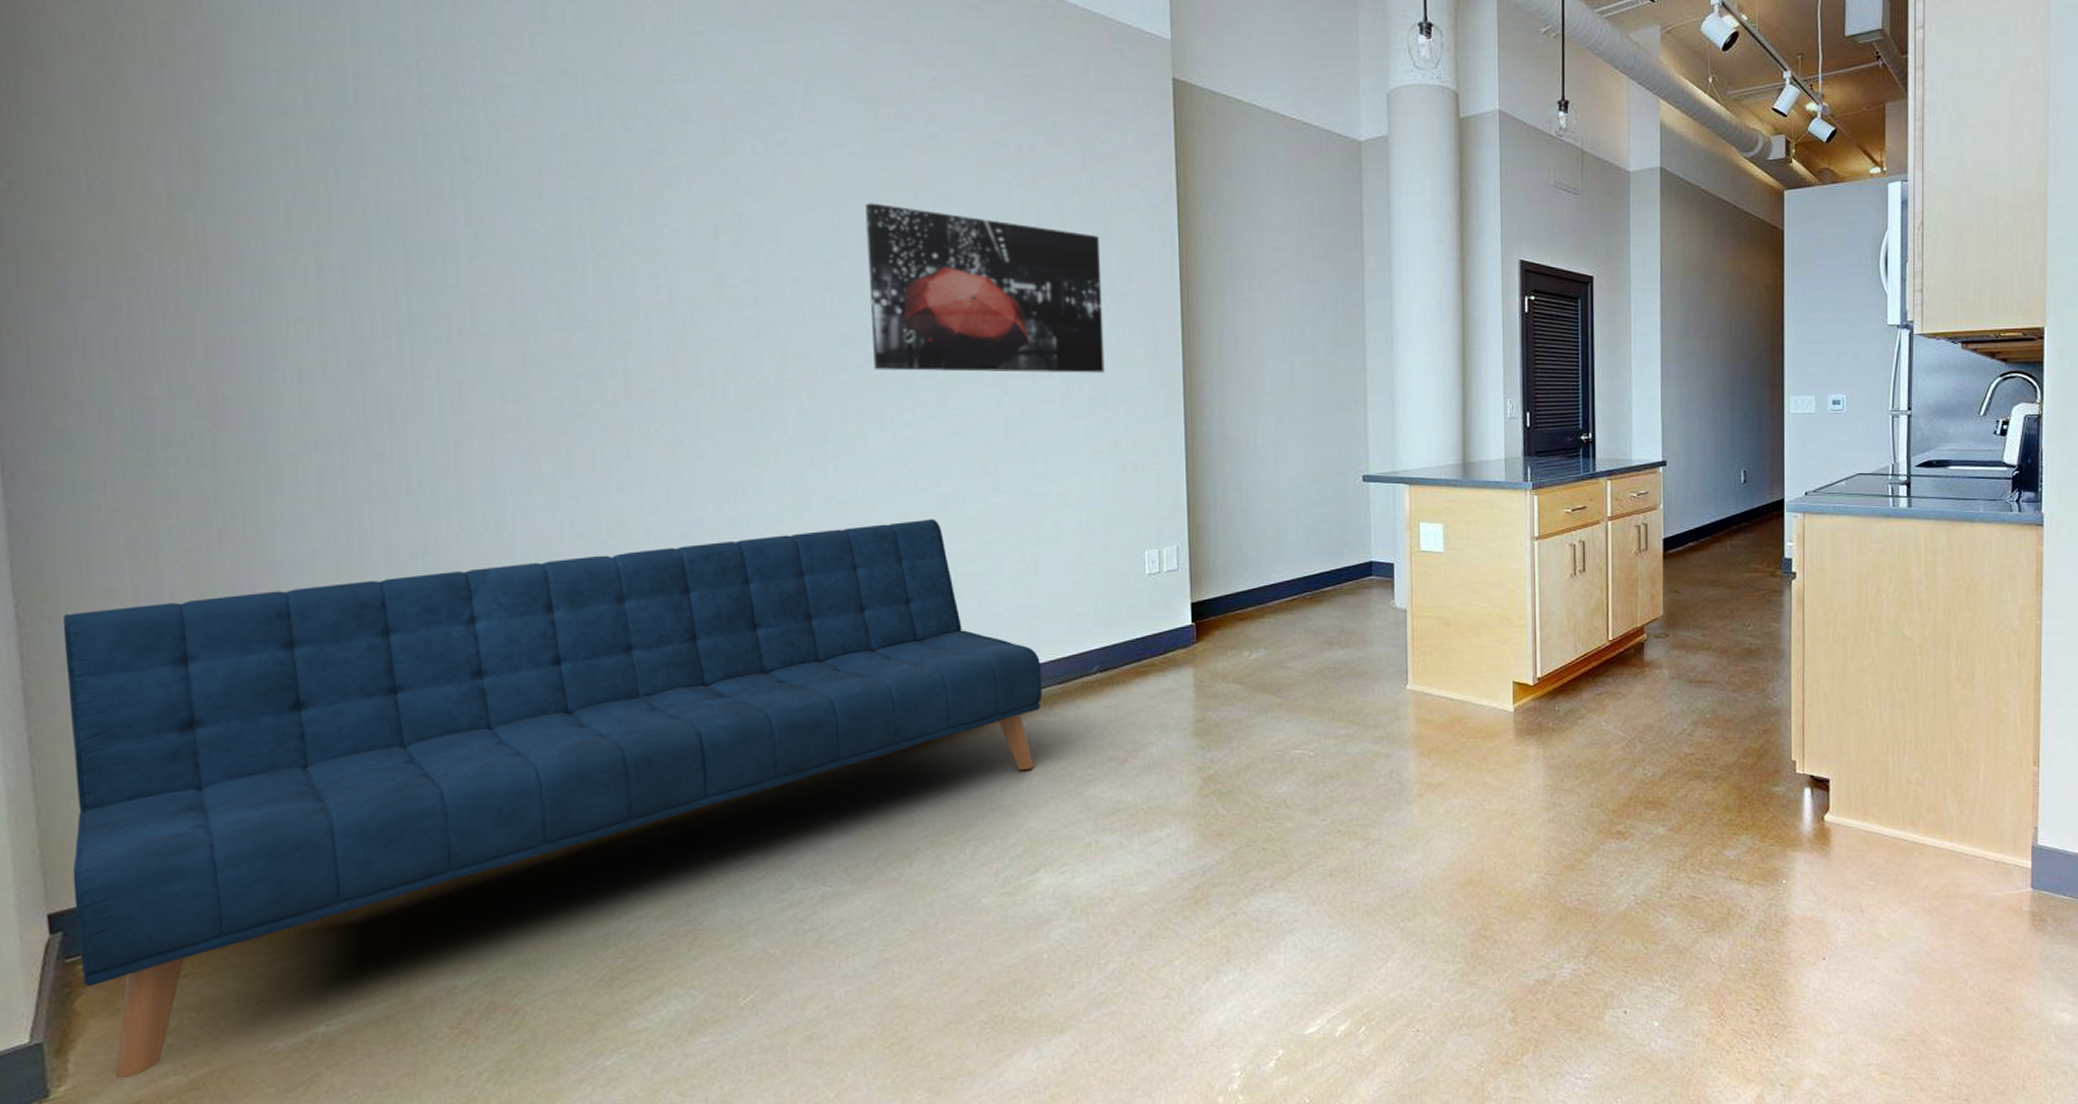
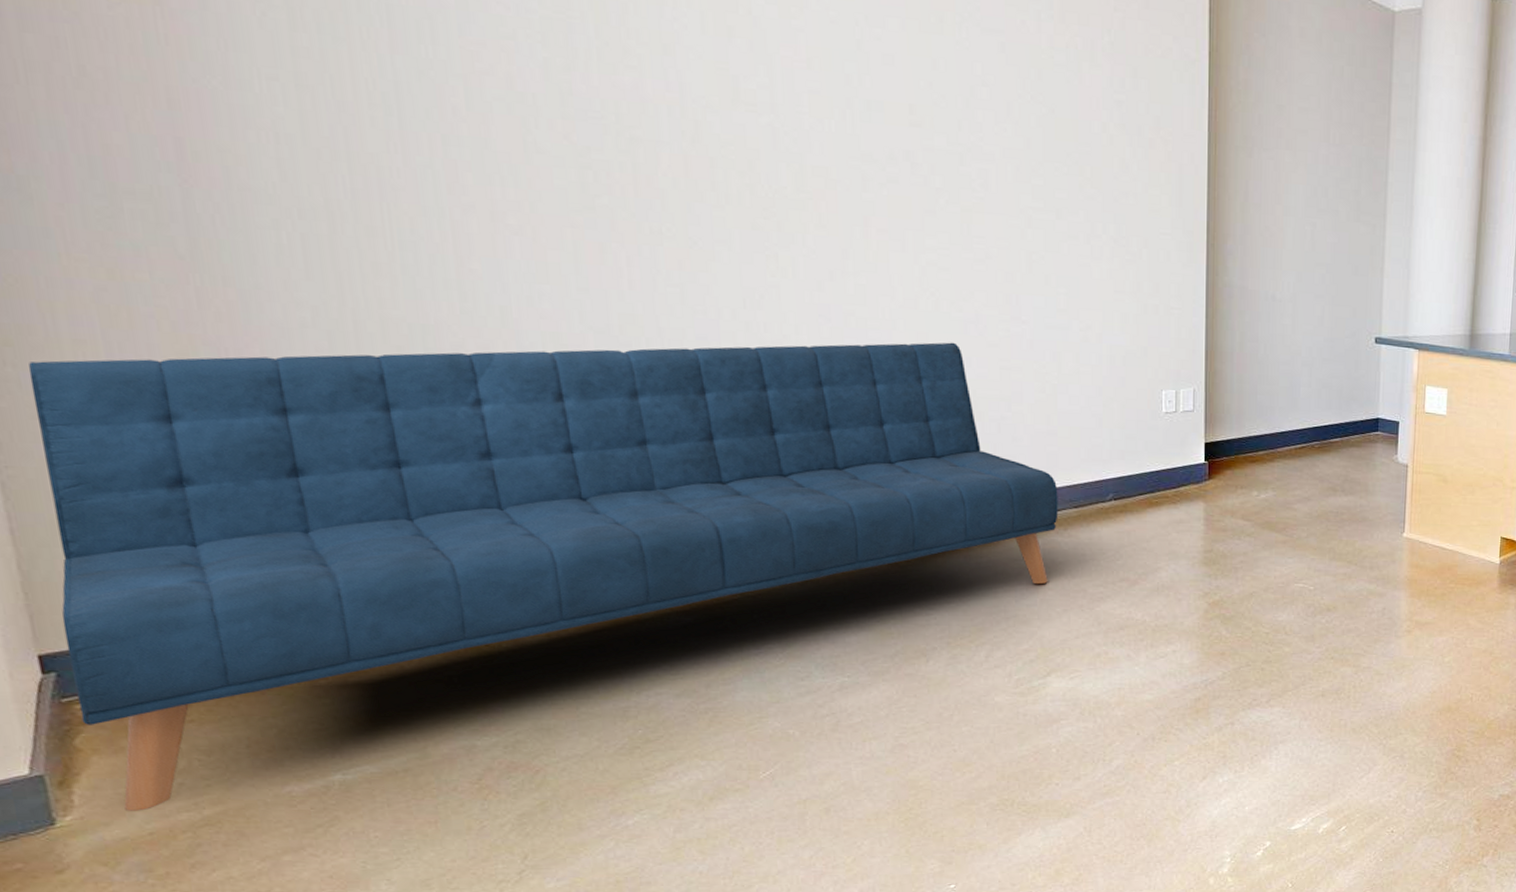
wall art: present [865,203,1105,373] -> none [888,19,1130,216]

